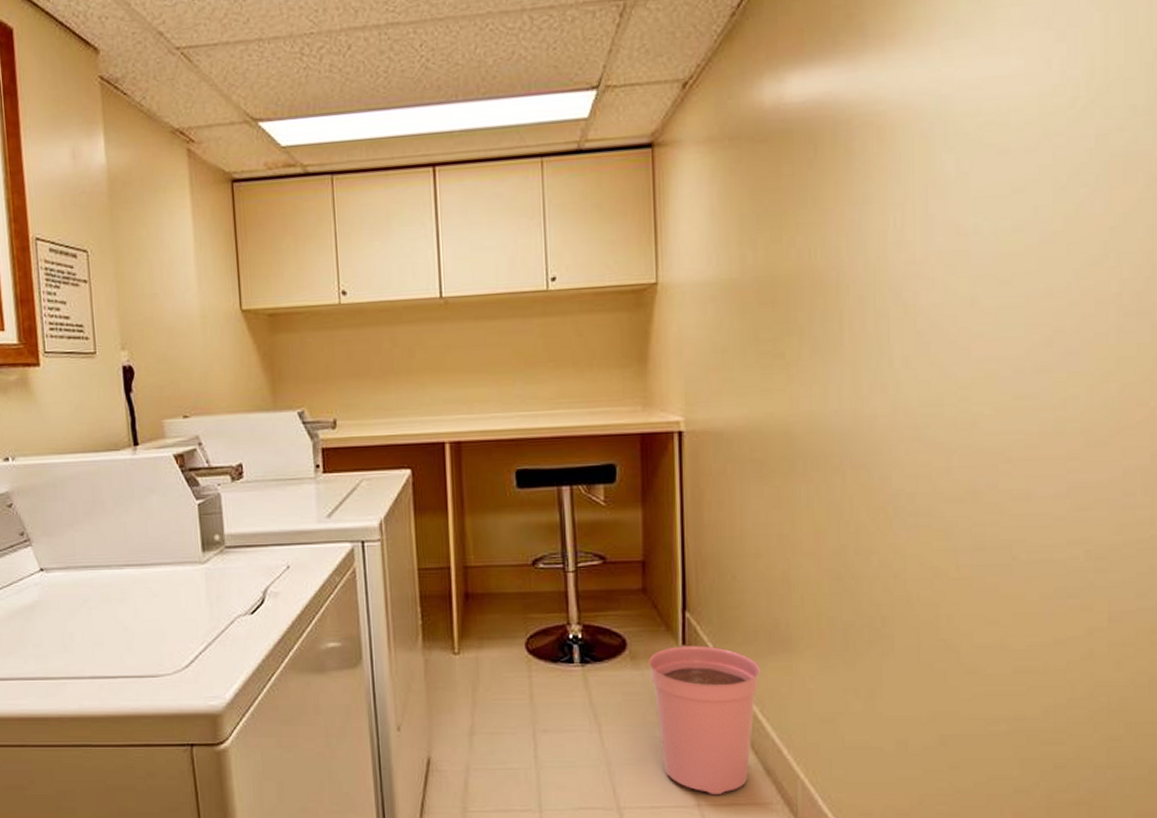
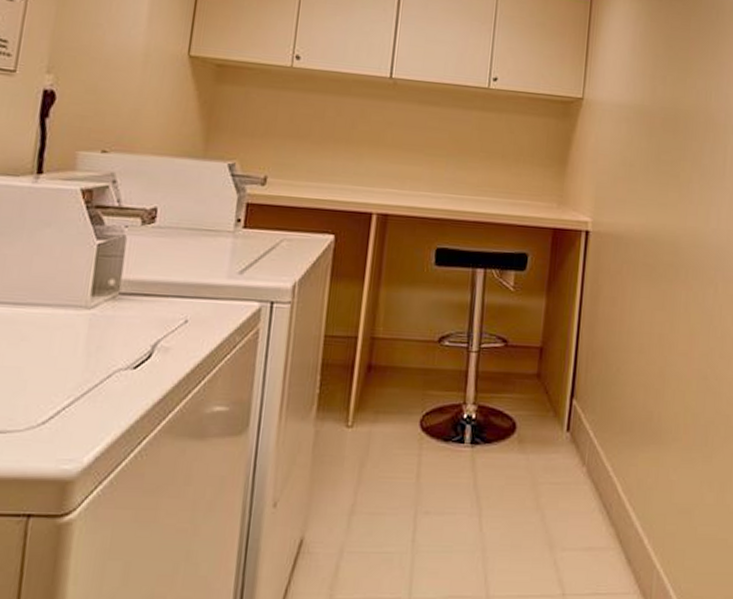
plant pot: present [649,645,760,794] -> none [534,432,632,584]

